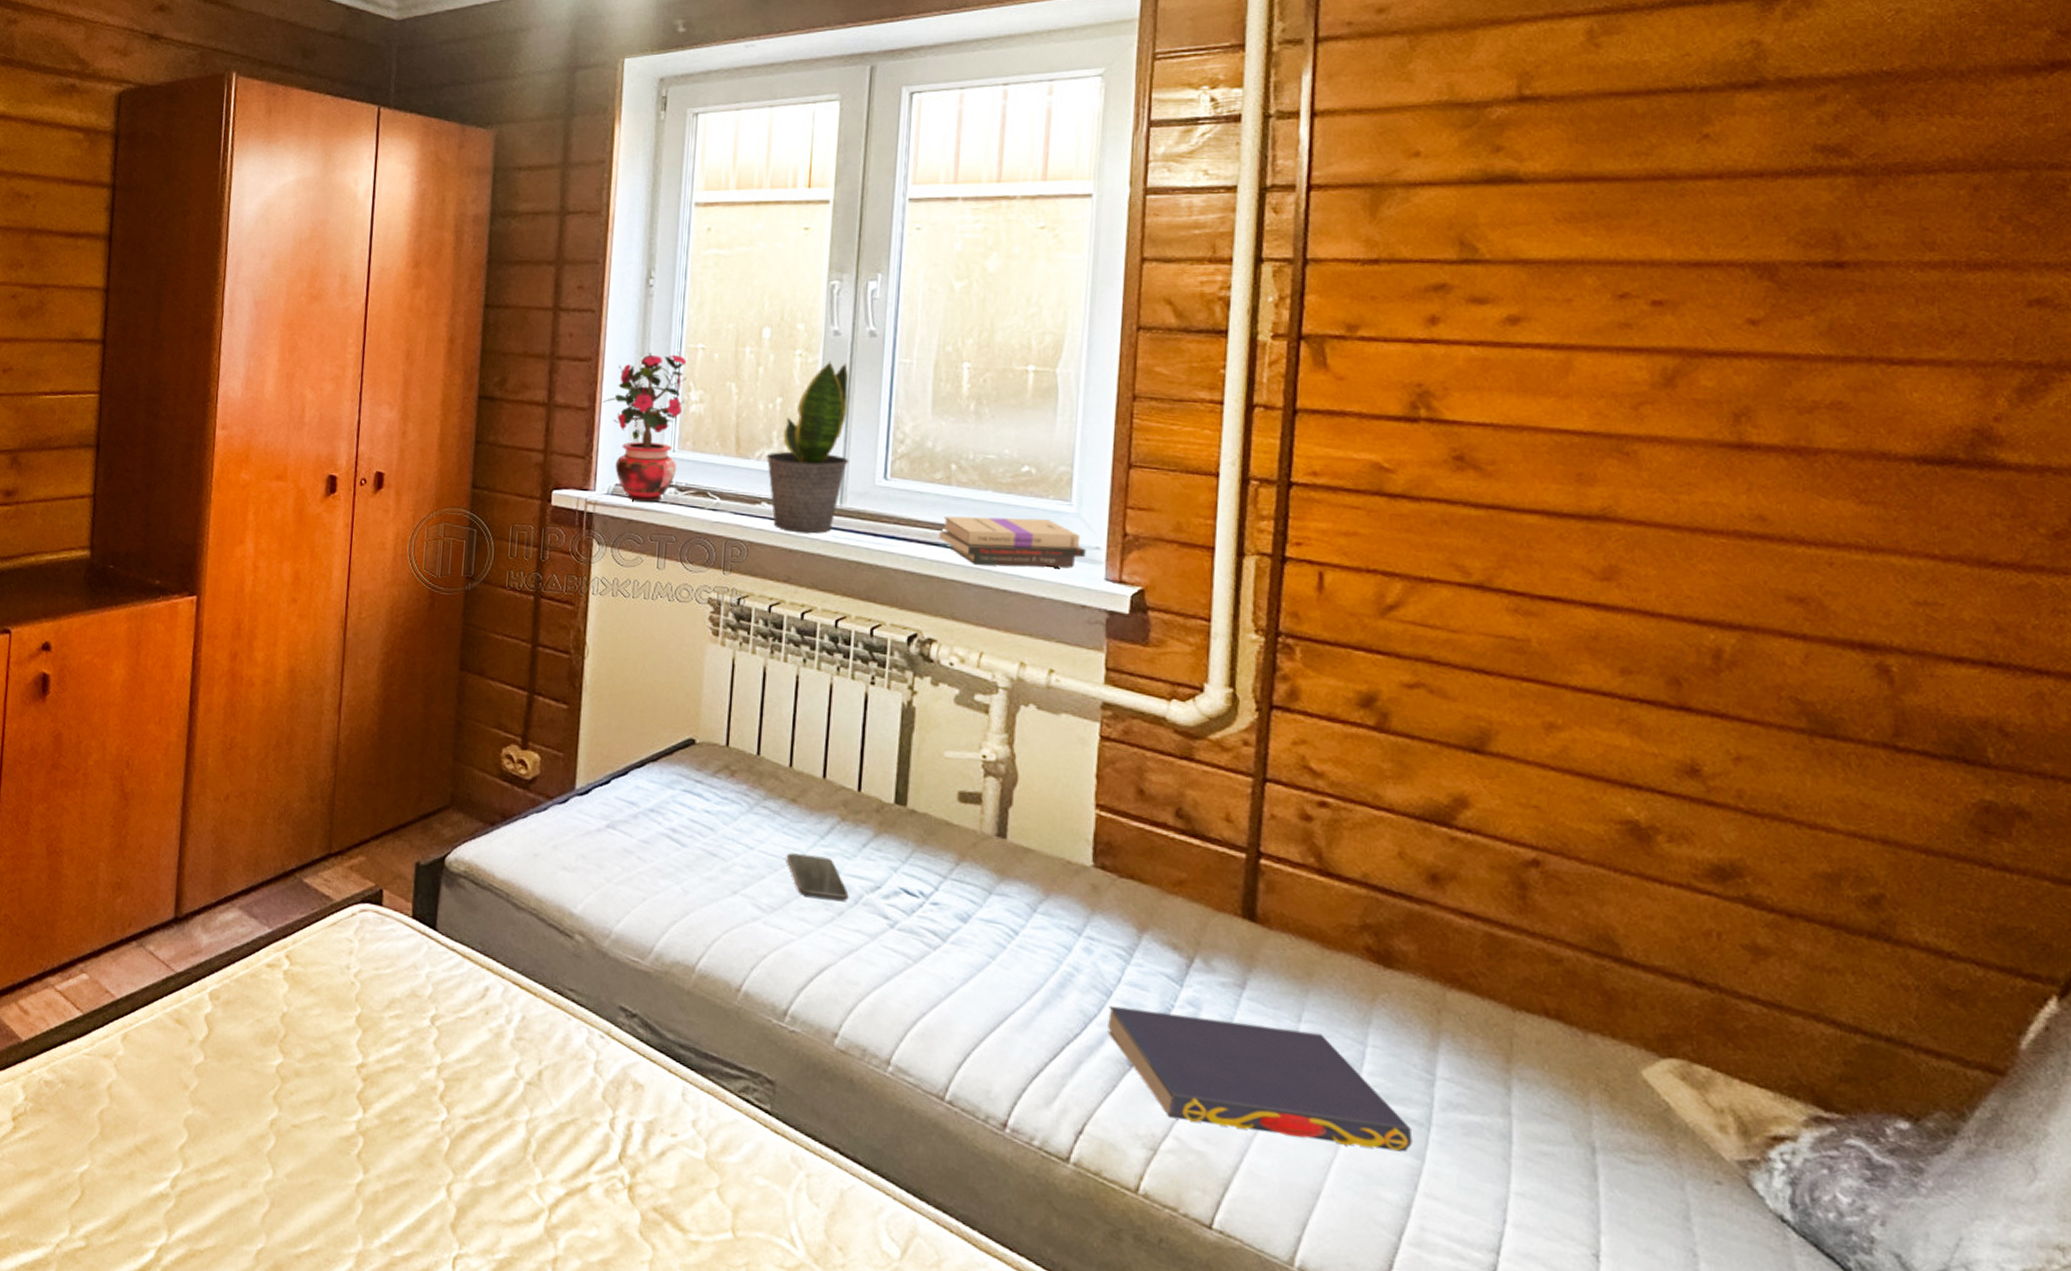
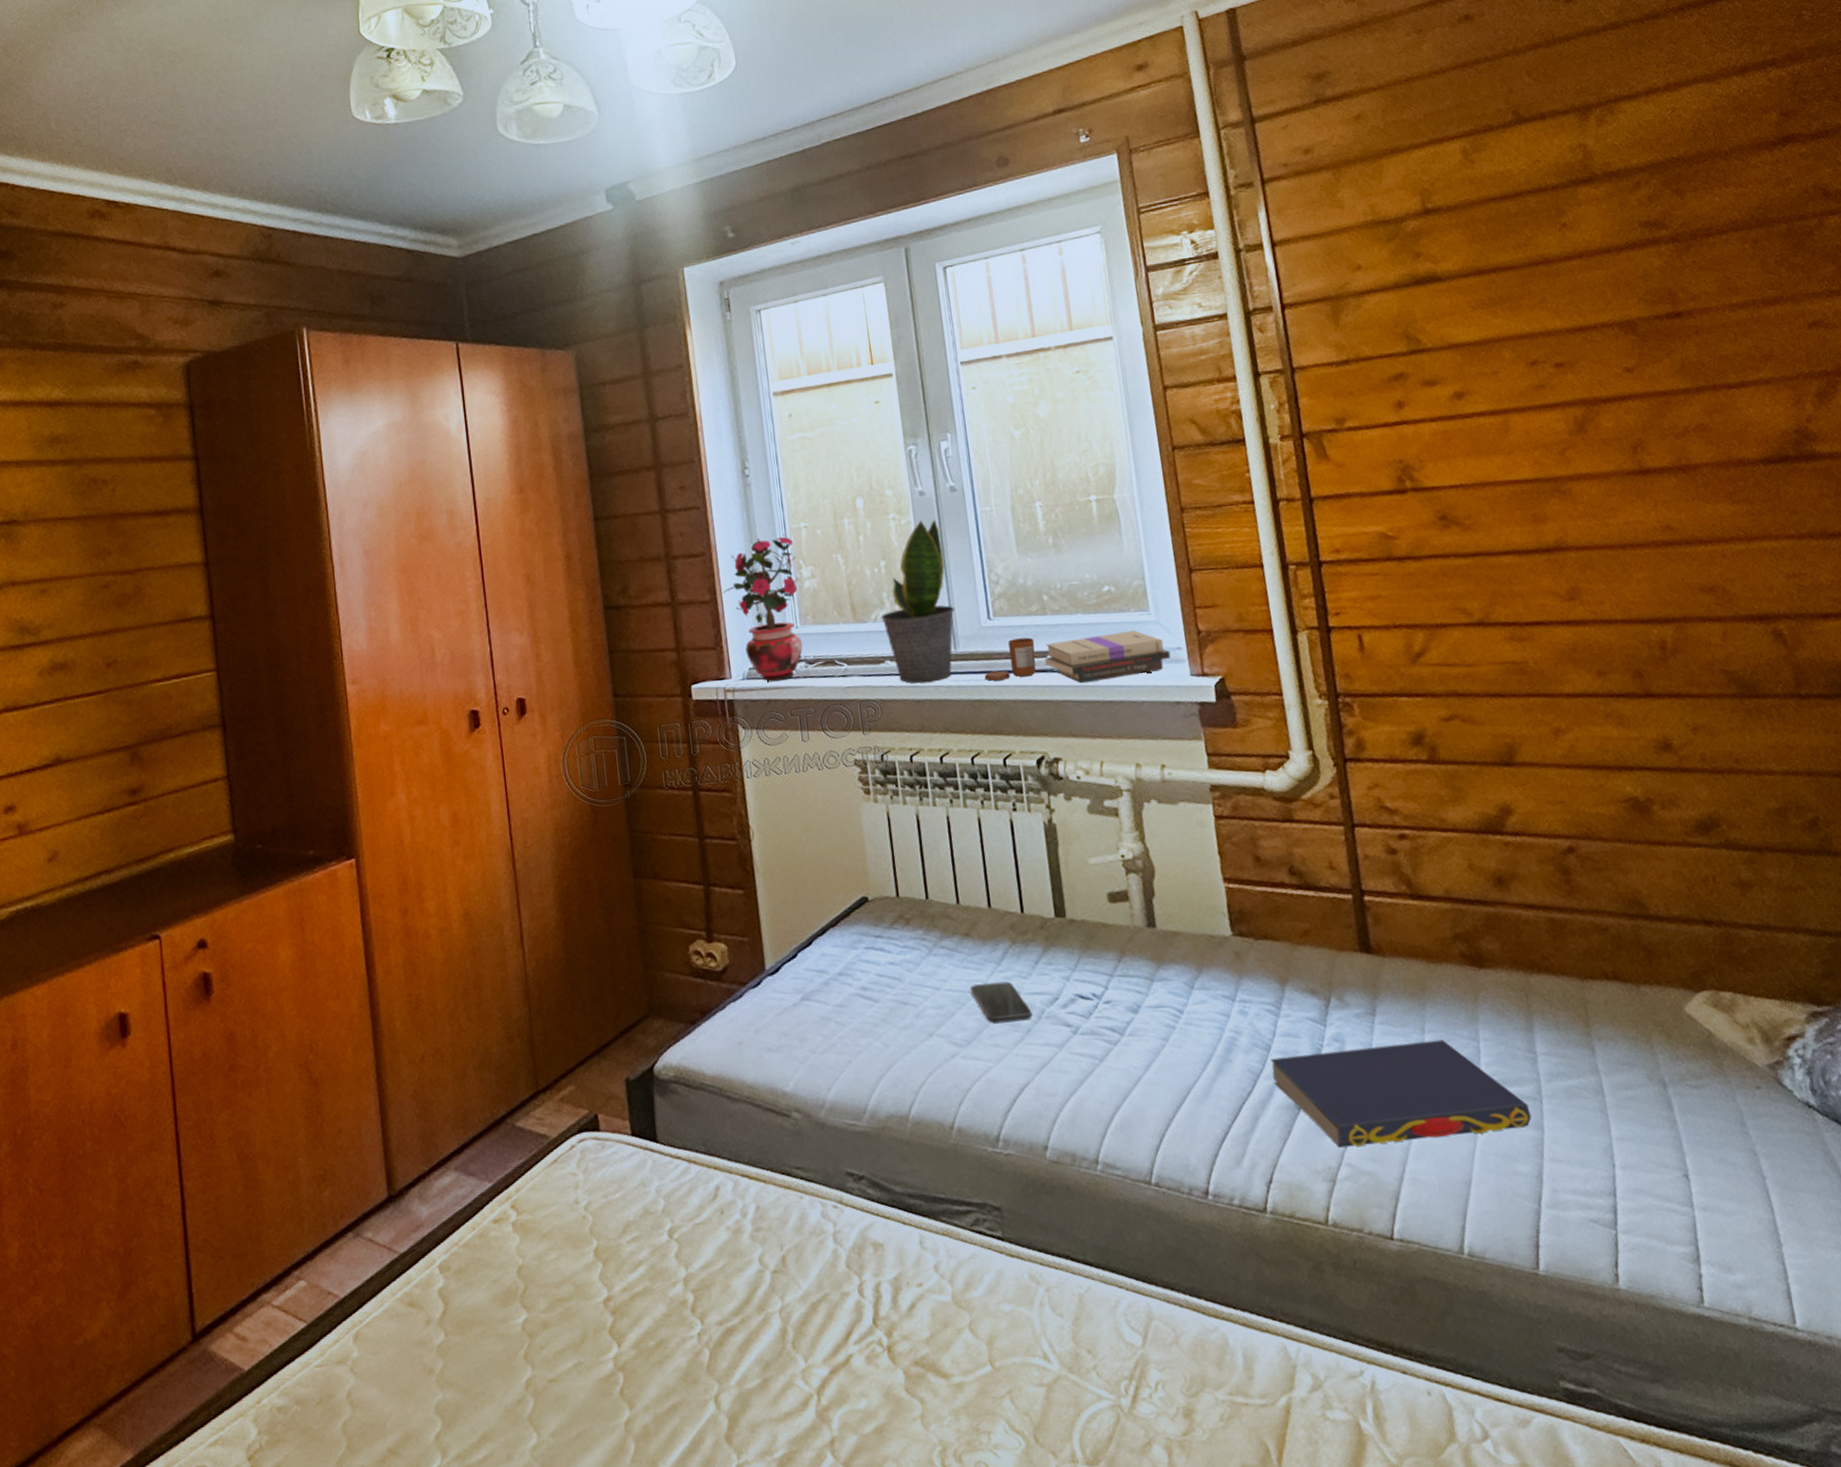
candle: none [867,504,932,547] -> present [984,637,1036,681]

